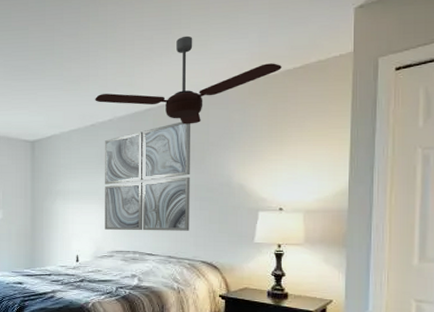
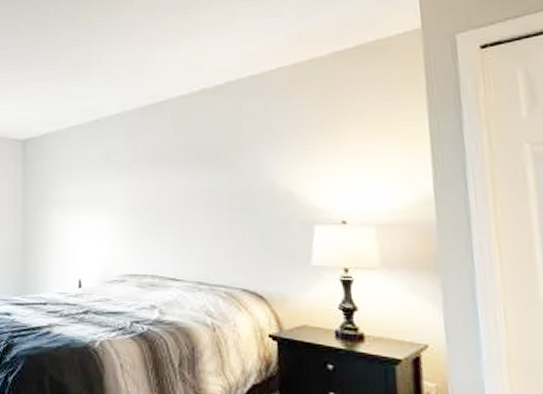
ceiling fan: present [95,35,282,125] -> none [99,15,330,118]
wall art: present [105,121,190,231] -> none [112,114,224,250]

